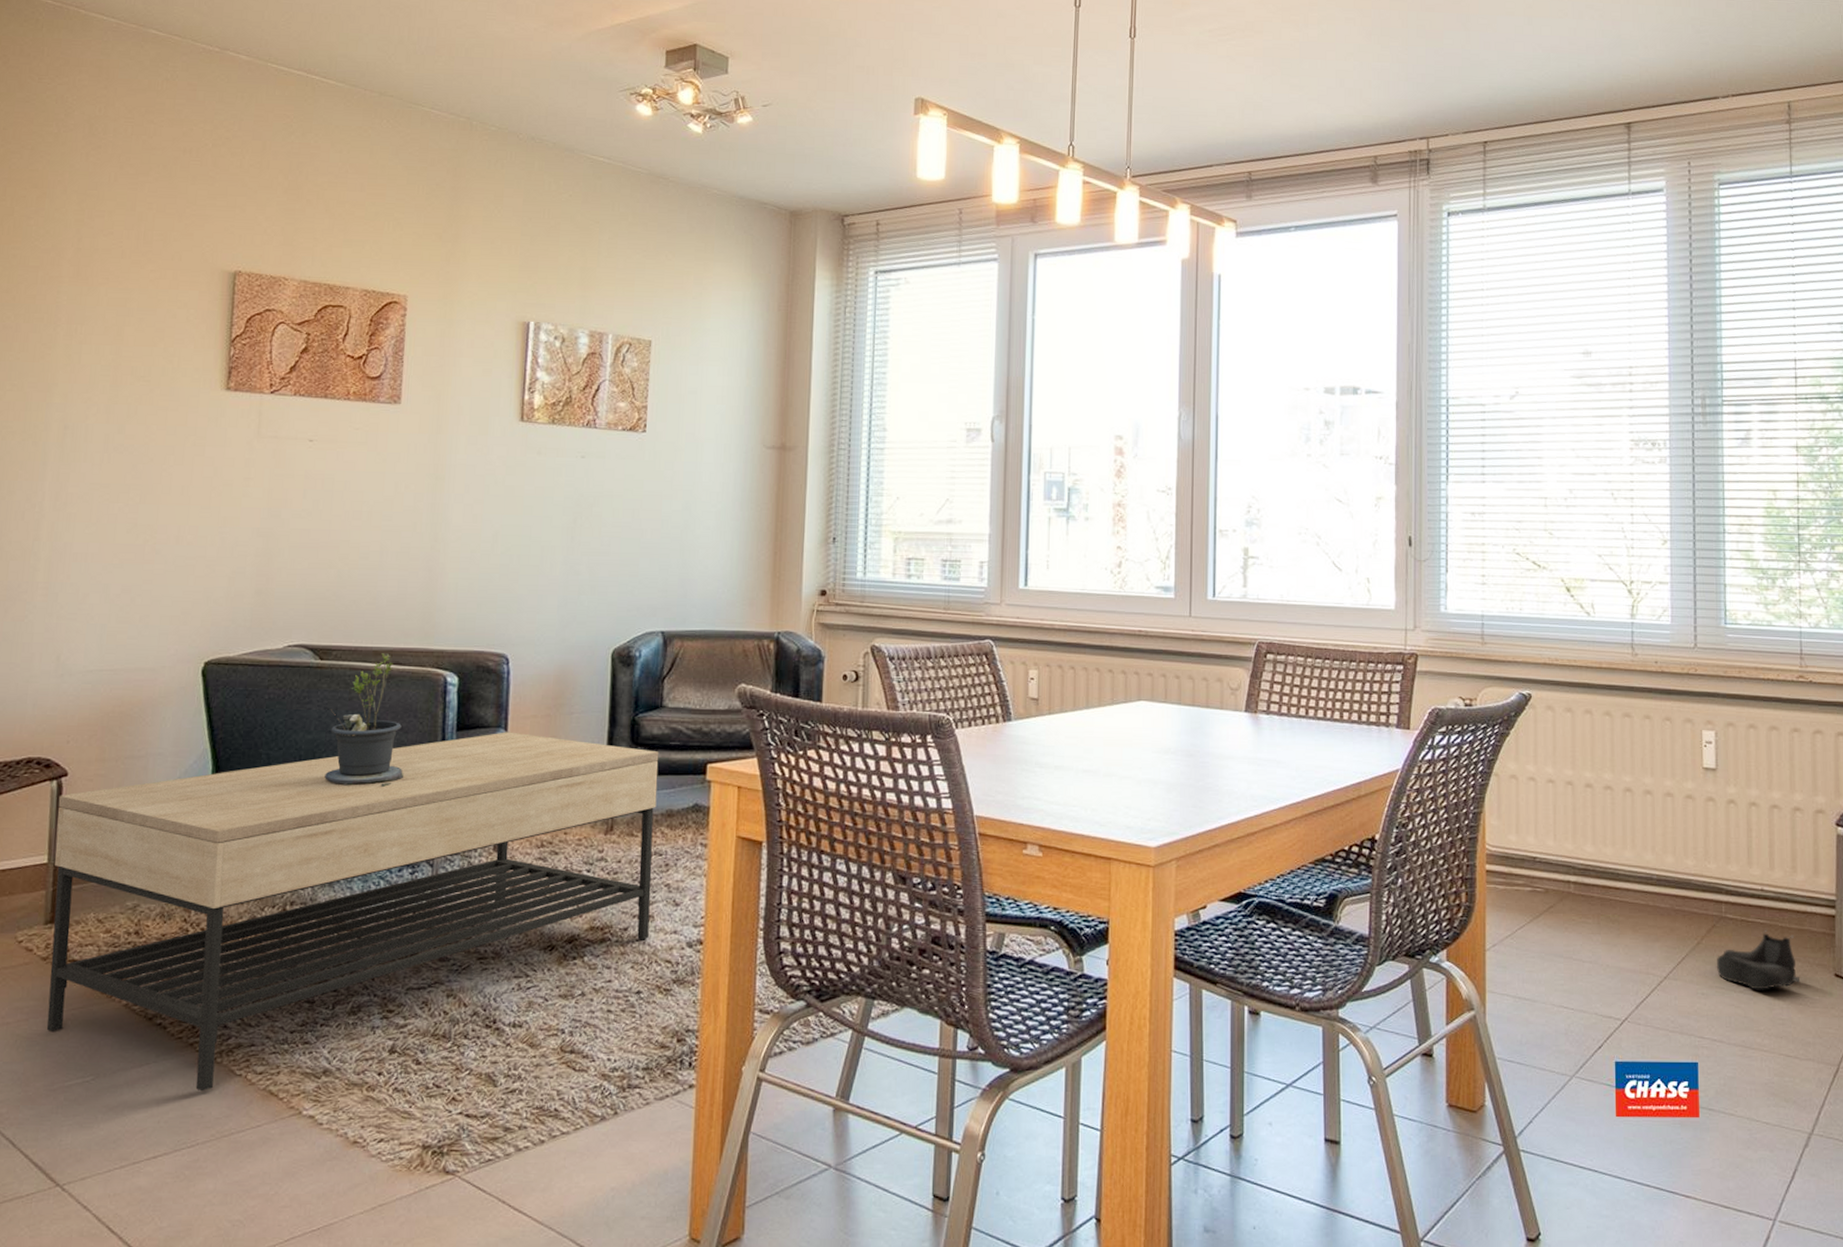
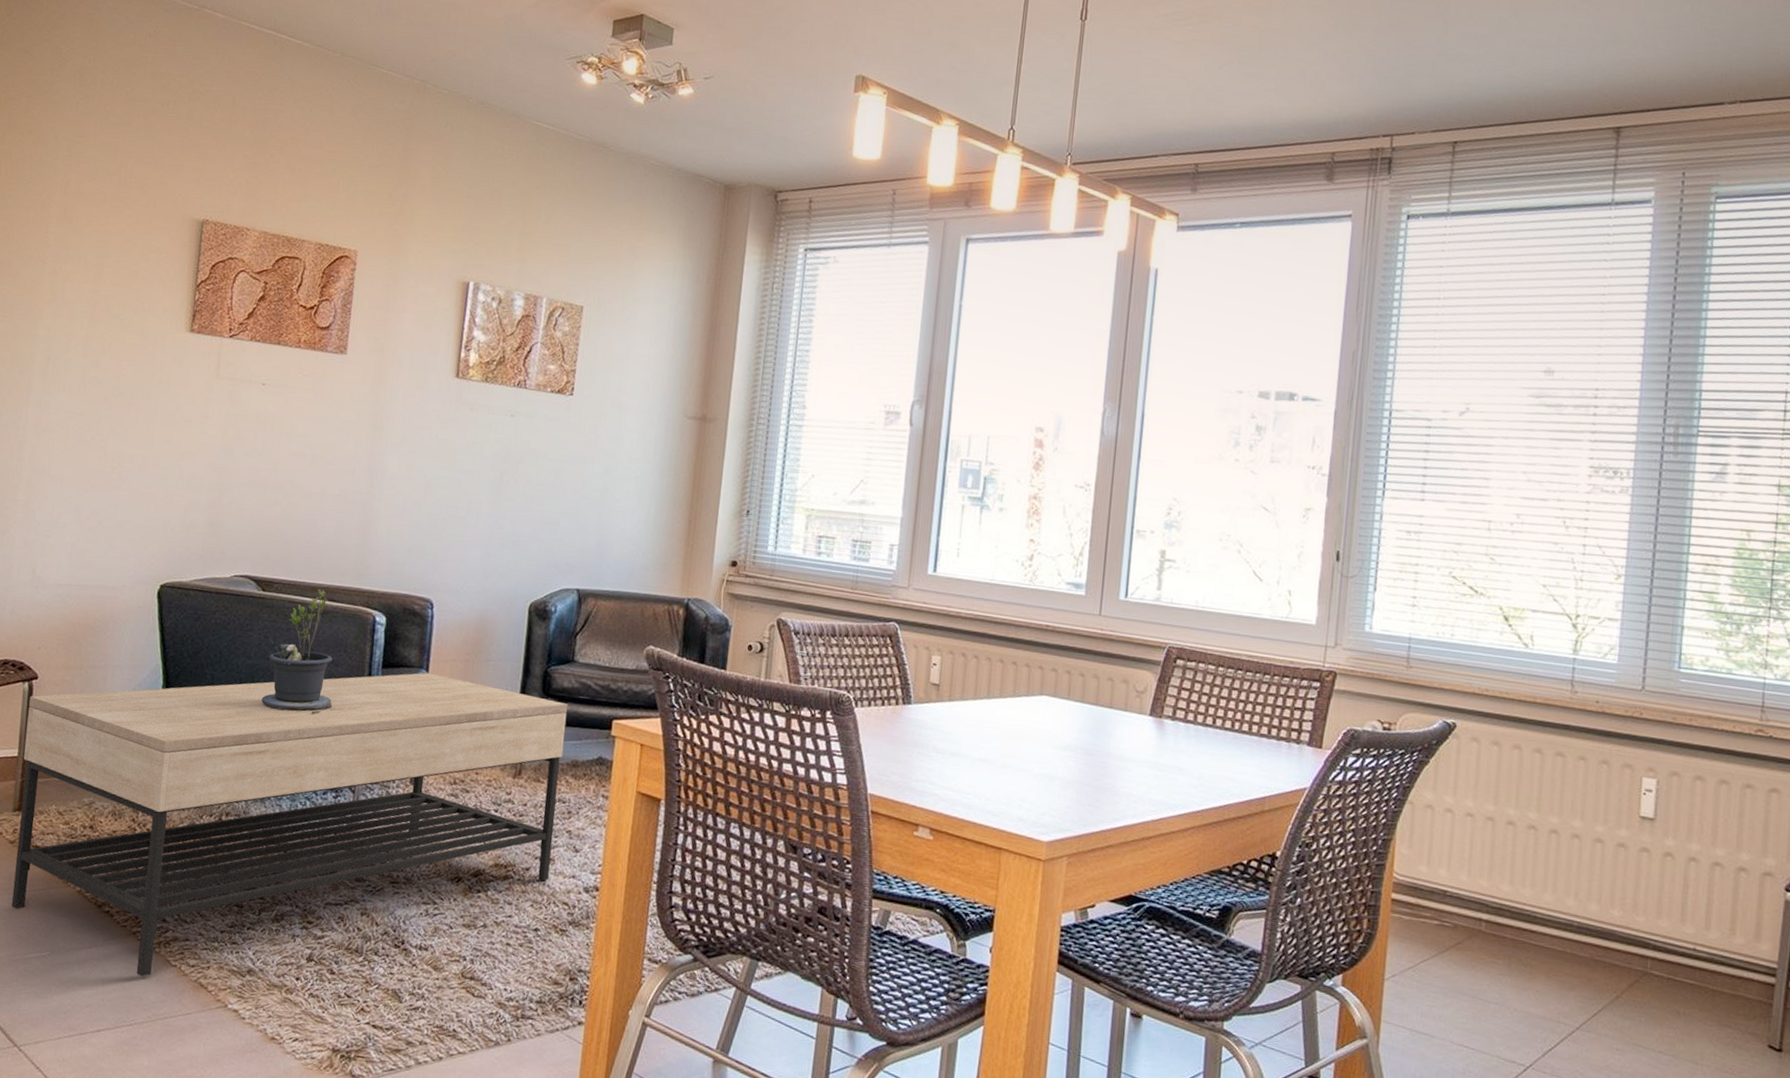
boots: present [1717,929,1801,990] -> none [1636,991,1729,1053]

